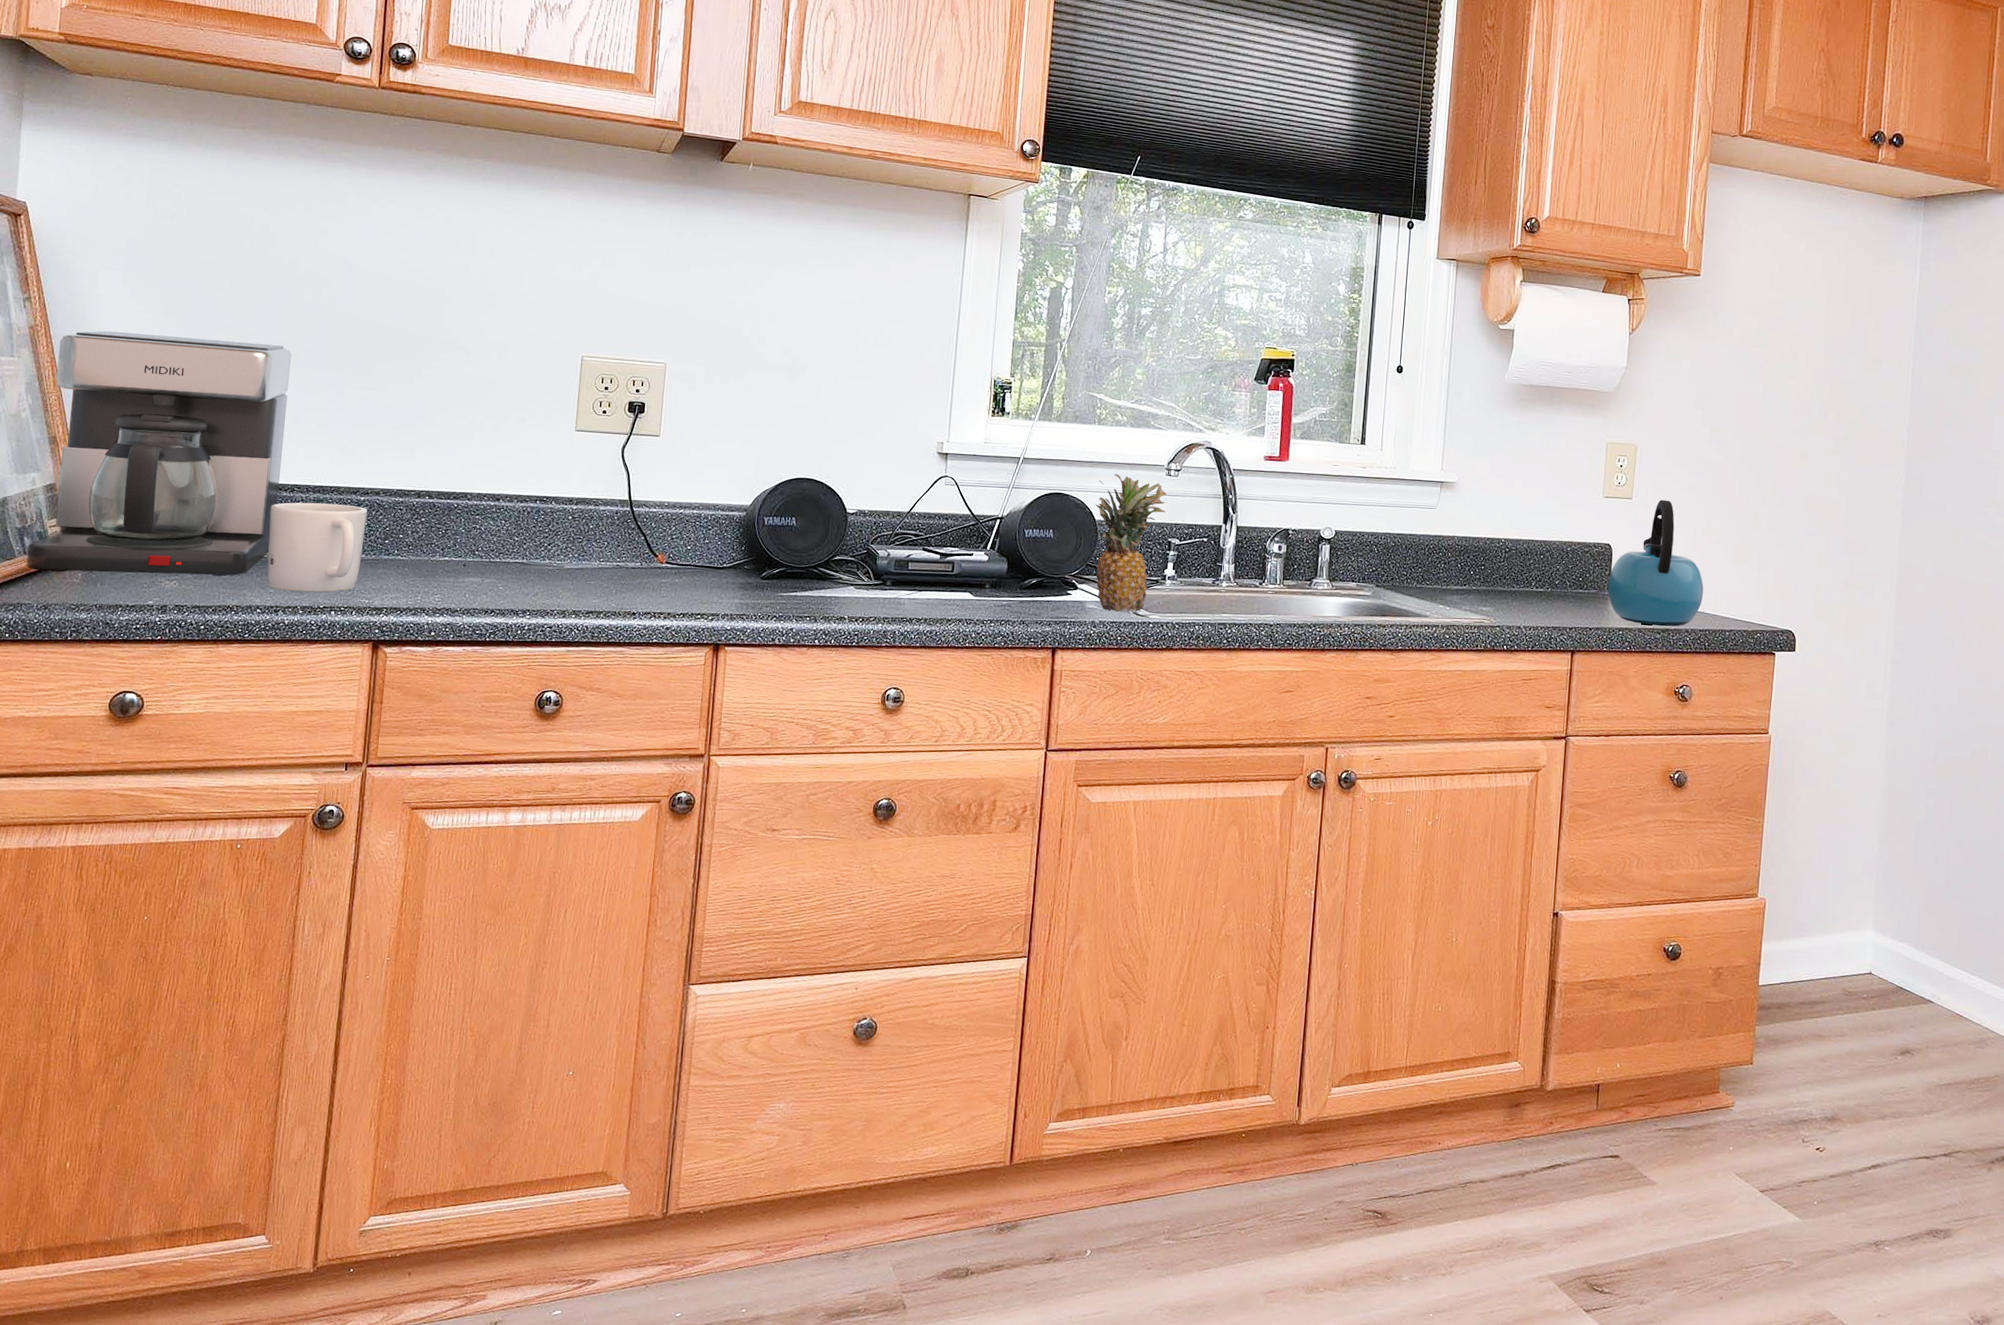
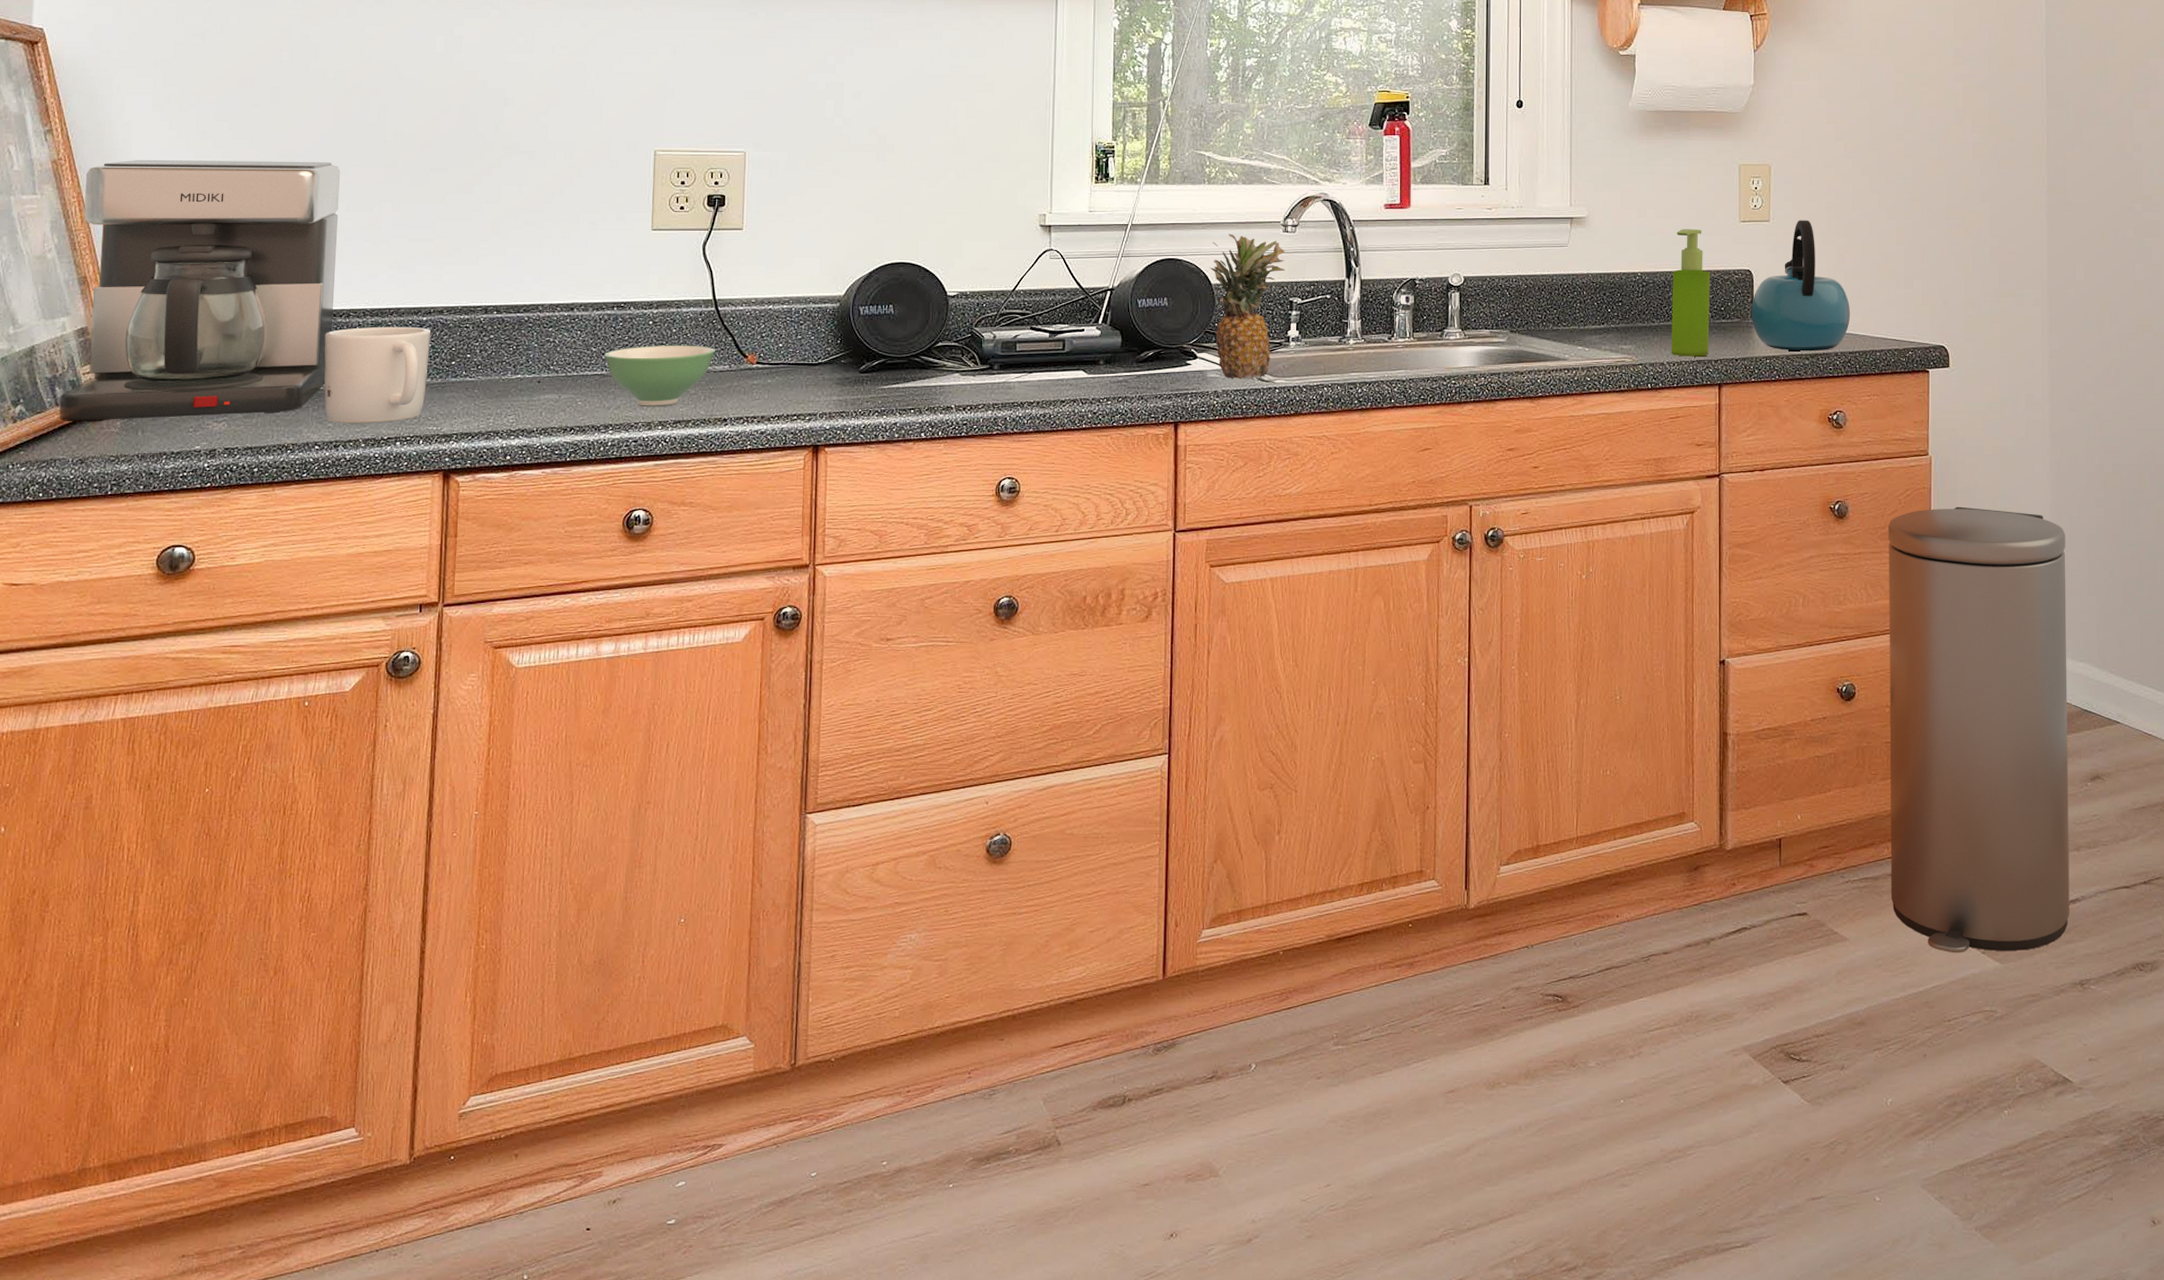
bowl: none [526,539,629,598] -> present [604,345,716,407]
soap dispenser: none [1527,500,1572,624] -> present [1670,229,1711,357]
pedal bin: none [1700,785,1895,1209] -> present [1887,506,2070,953]

